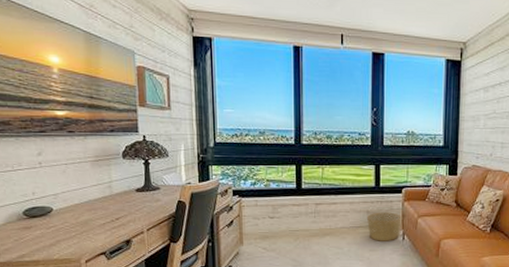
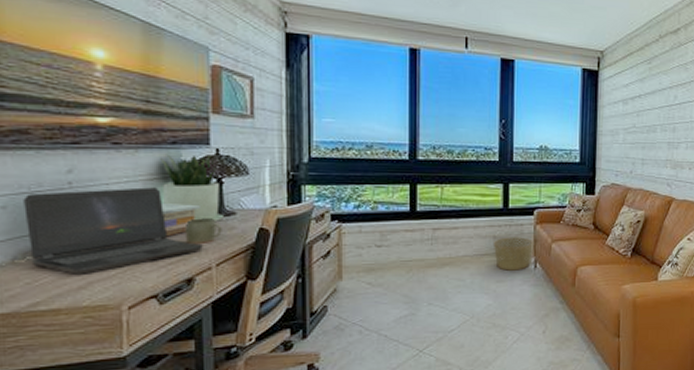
laptop computer: none [9,167,137,235] -> present [23,187,203,275]
planter: none [103,141,152,195] -> present [160,155,225,221]
books: none [105,180,133,207] -> present [162,204,200,237]
mug: none [122,192,150,213] -> present [184,218,222,245]

